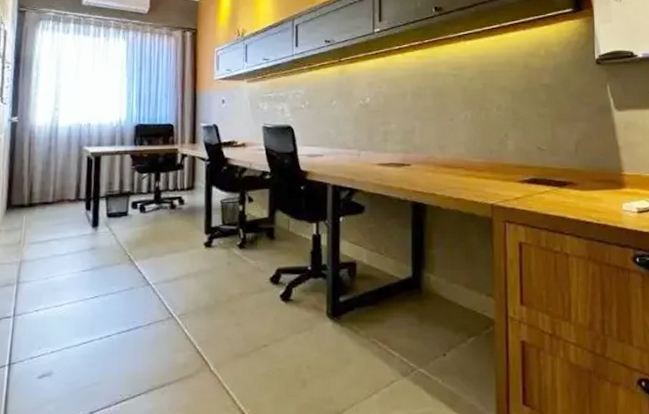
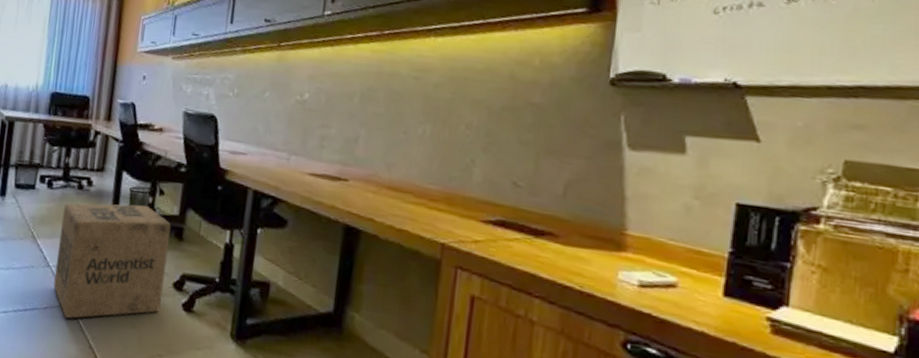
cardboard box: none [155,213,263,329] -> present [53,203,171,319]

